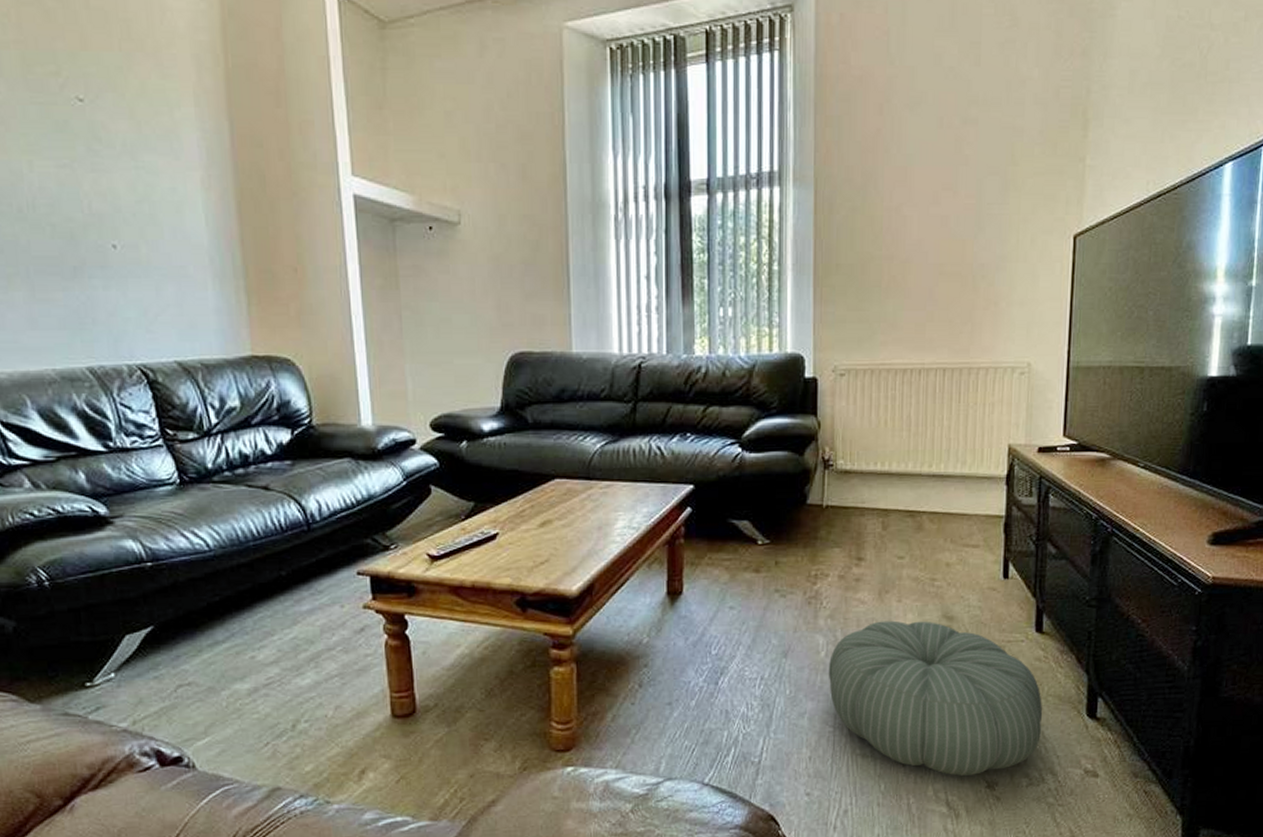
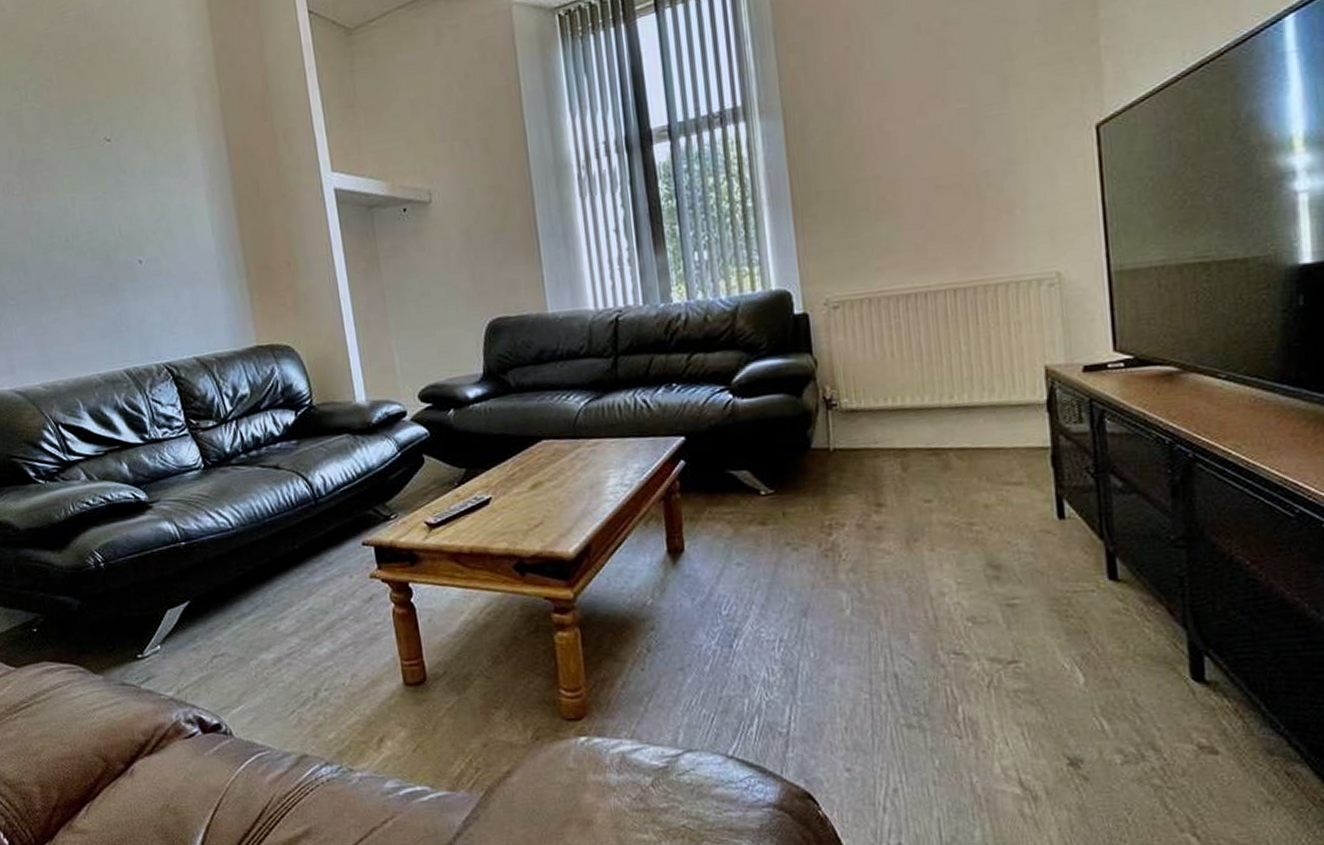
pouf: present [828,620,1043,776] -> none [856,571,1133,751]

